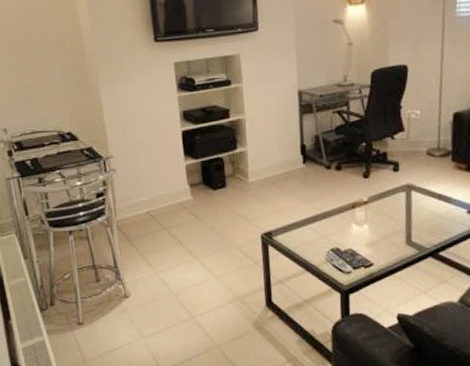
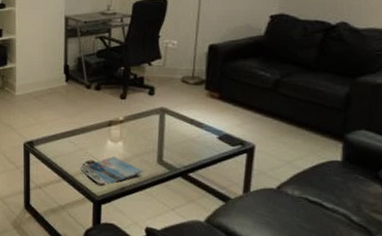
magazine: none [330,241,392,272] -> present [86,156,144,185]

